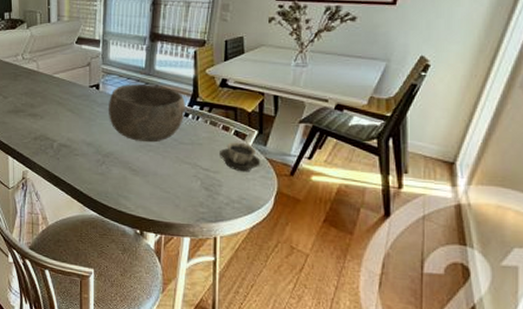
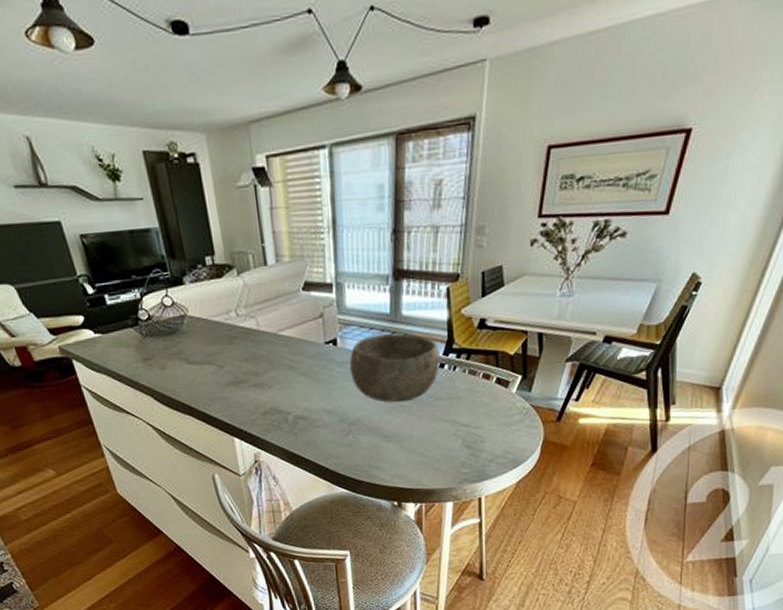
cup: present [220,142,261,172] -> none [481,390,526,424]

